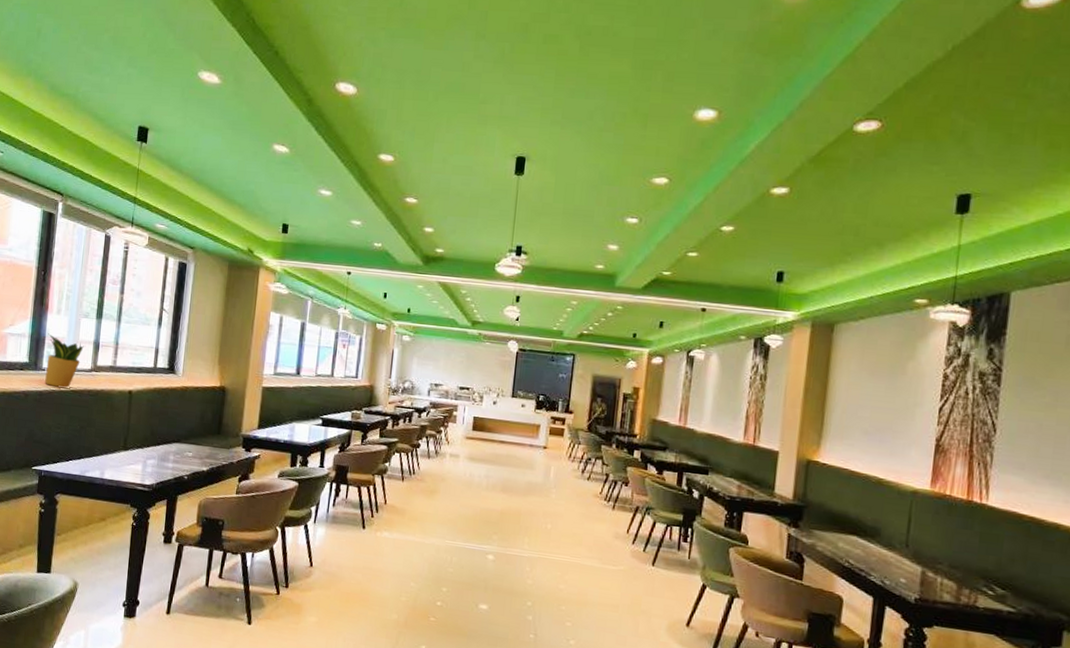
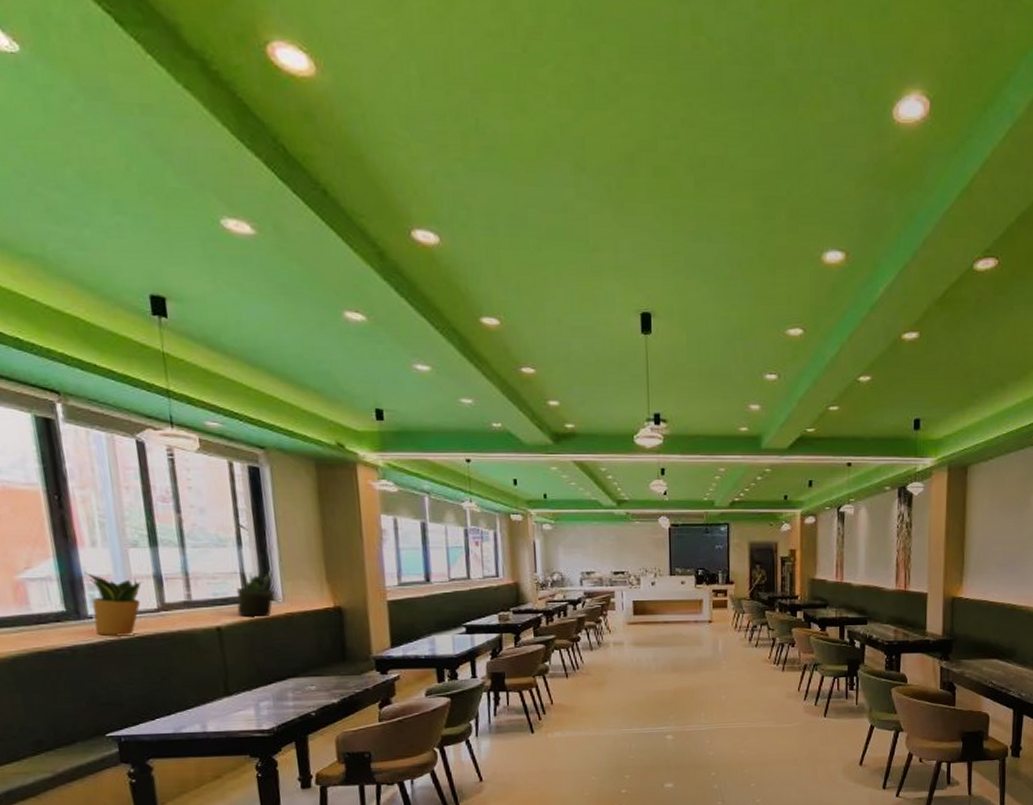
planter: none [146,344,180,388] -> present [237,568,275,618]

